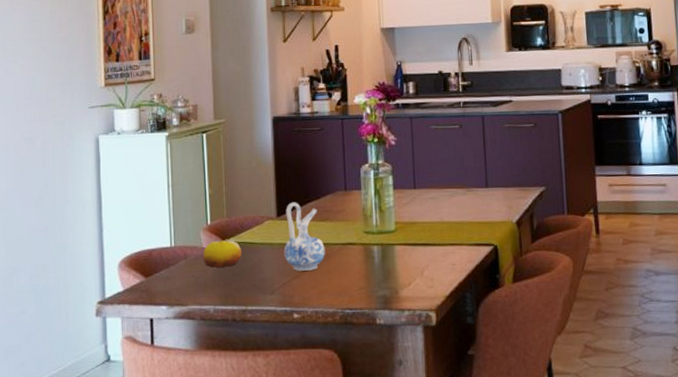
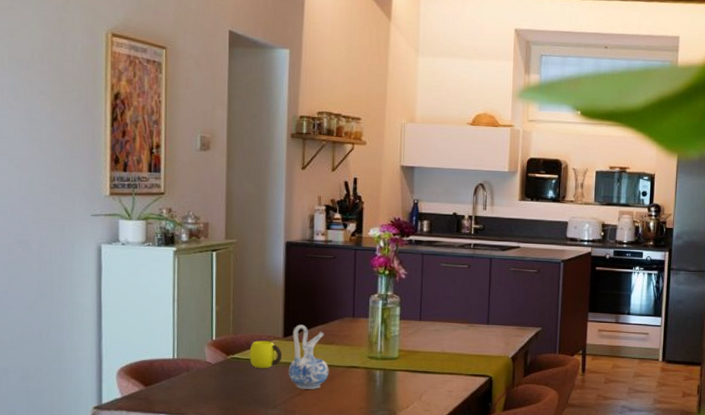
fruit: present [203,240,242,268] -> none [206,356,247,381]
cup: none [244,221,277,252] -> present [249,341,283,369]

